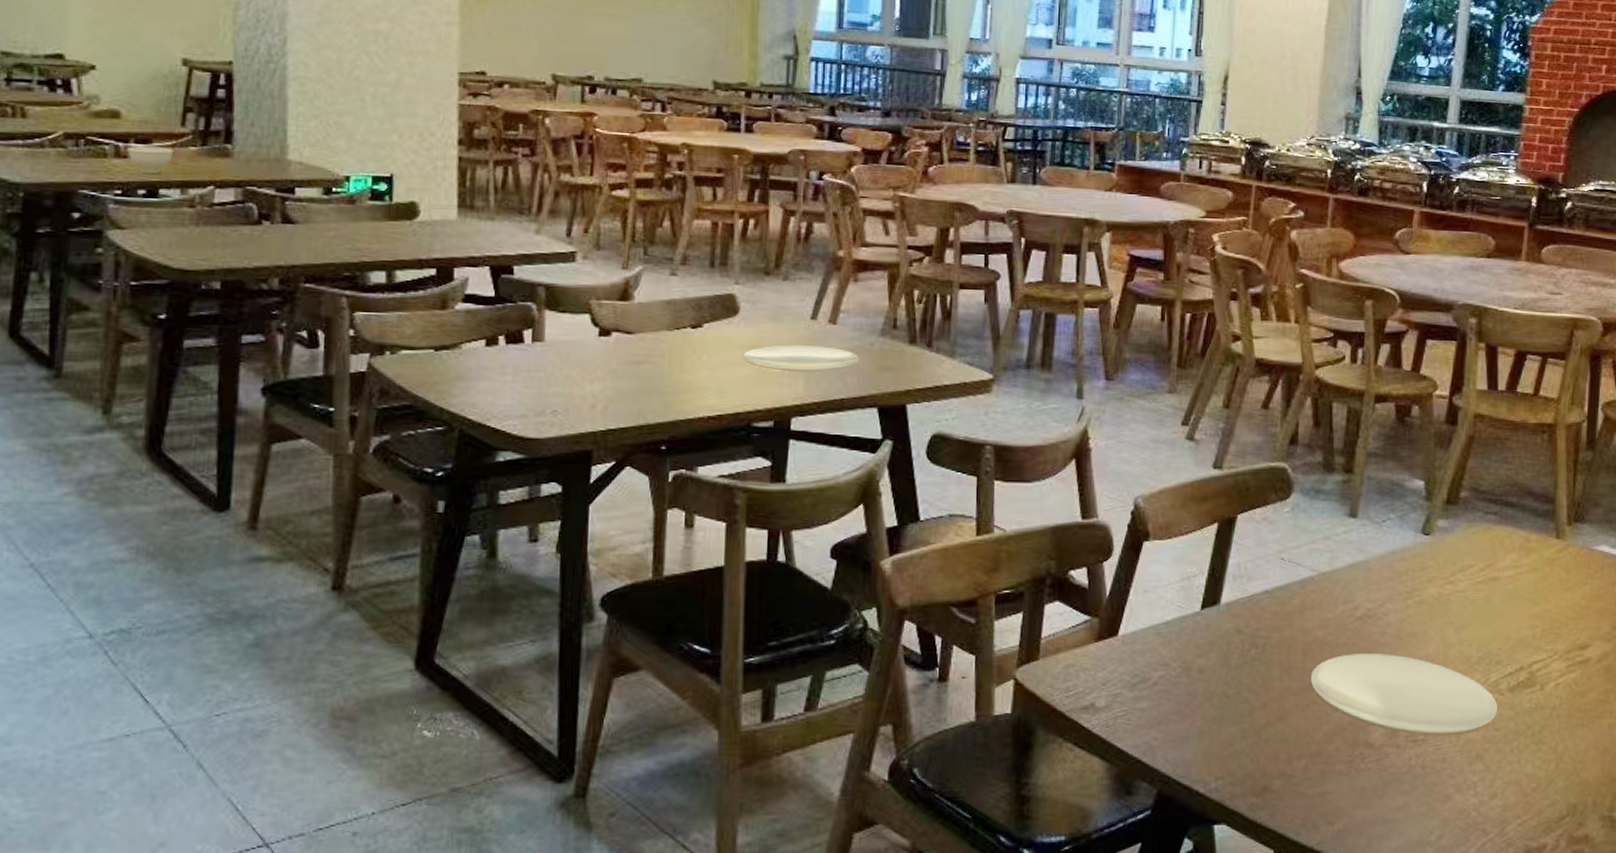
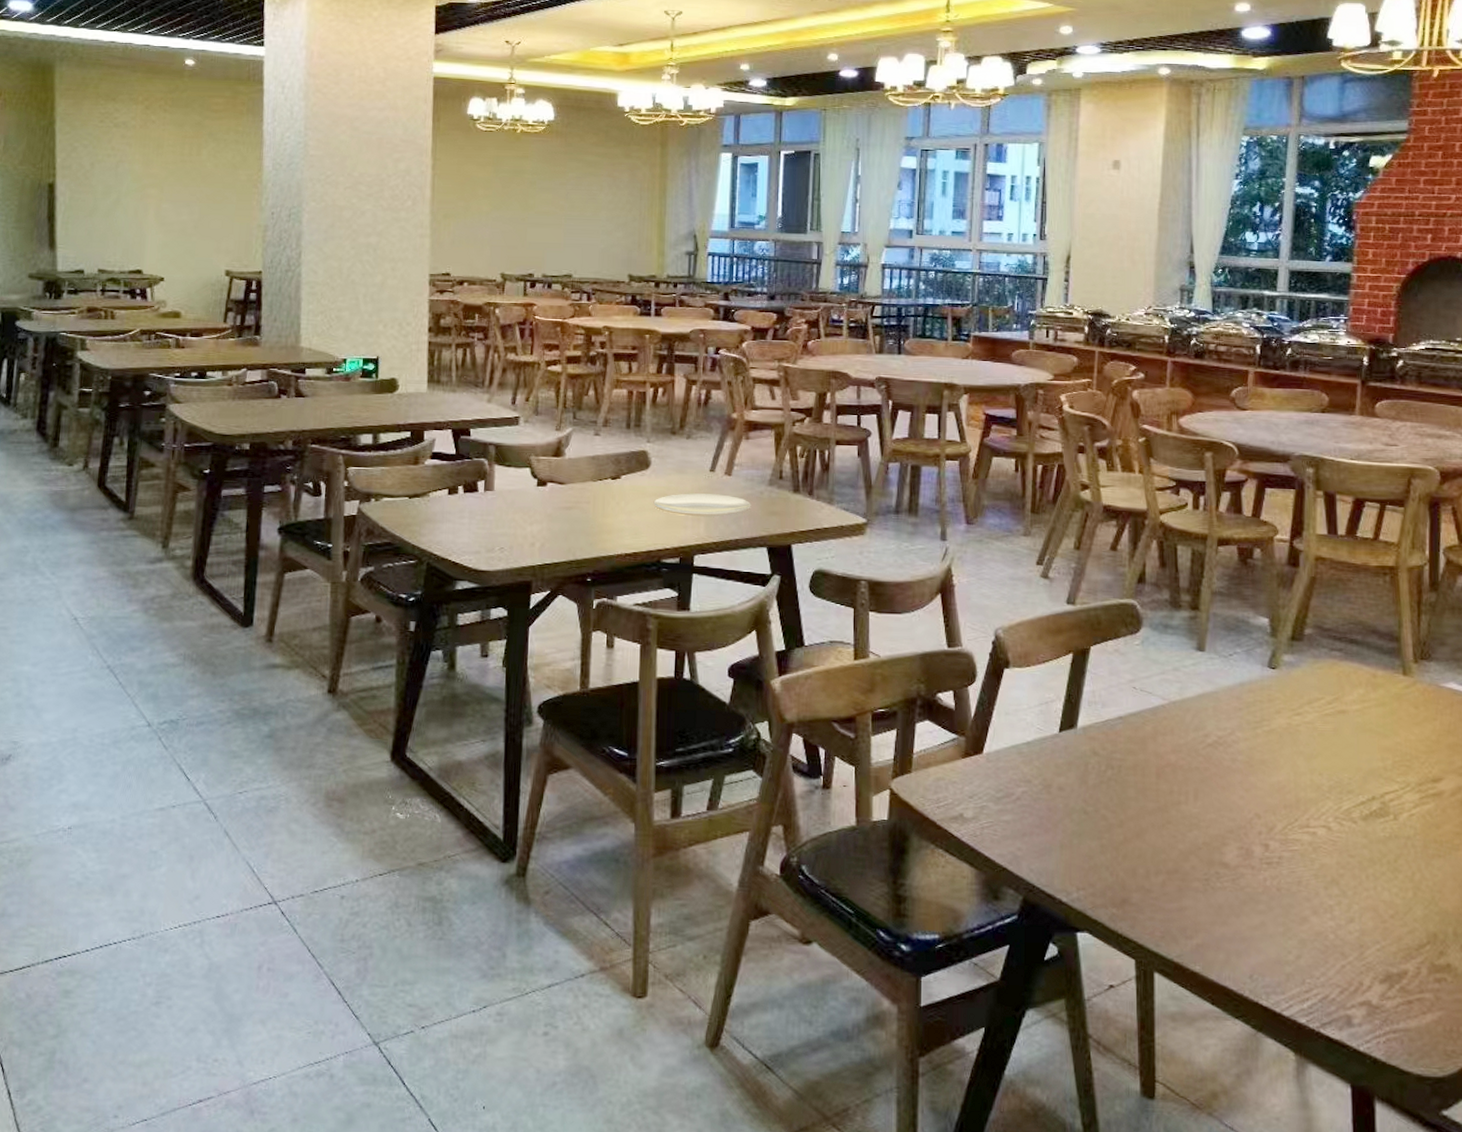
bowl: present [127,147,174,175] -> none [185,339,218,361]
plate: present [1310,654,1498,736] -> none [1164,778,1352,860]

